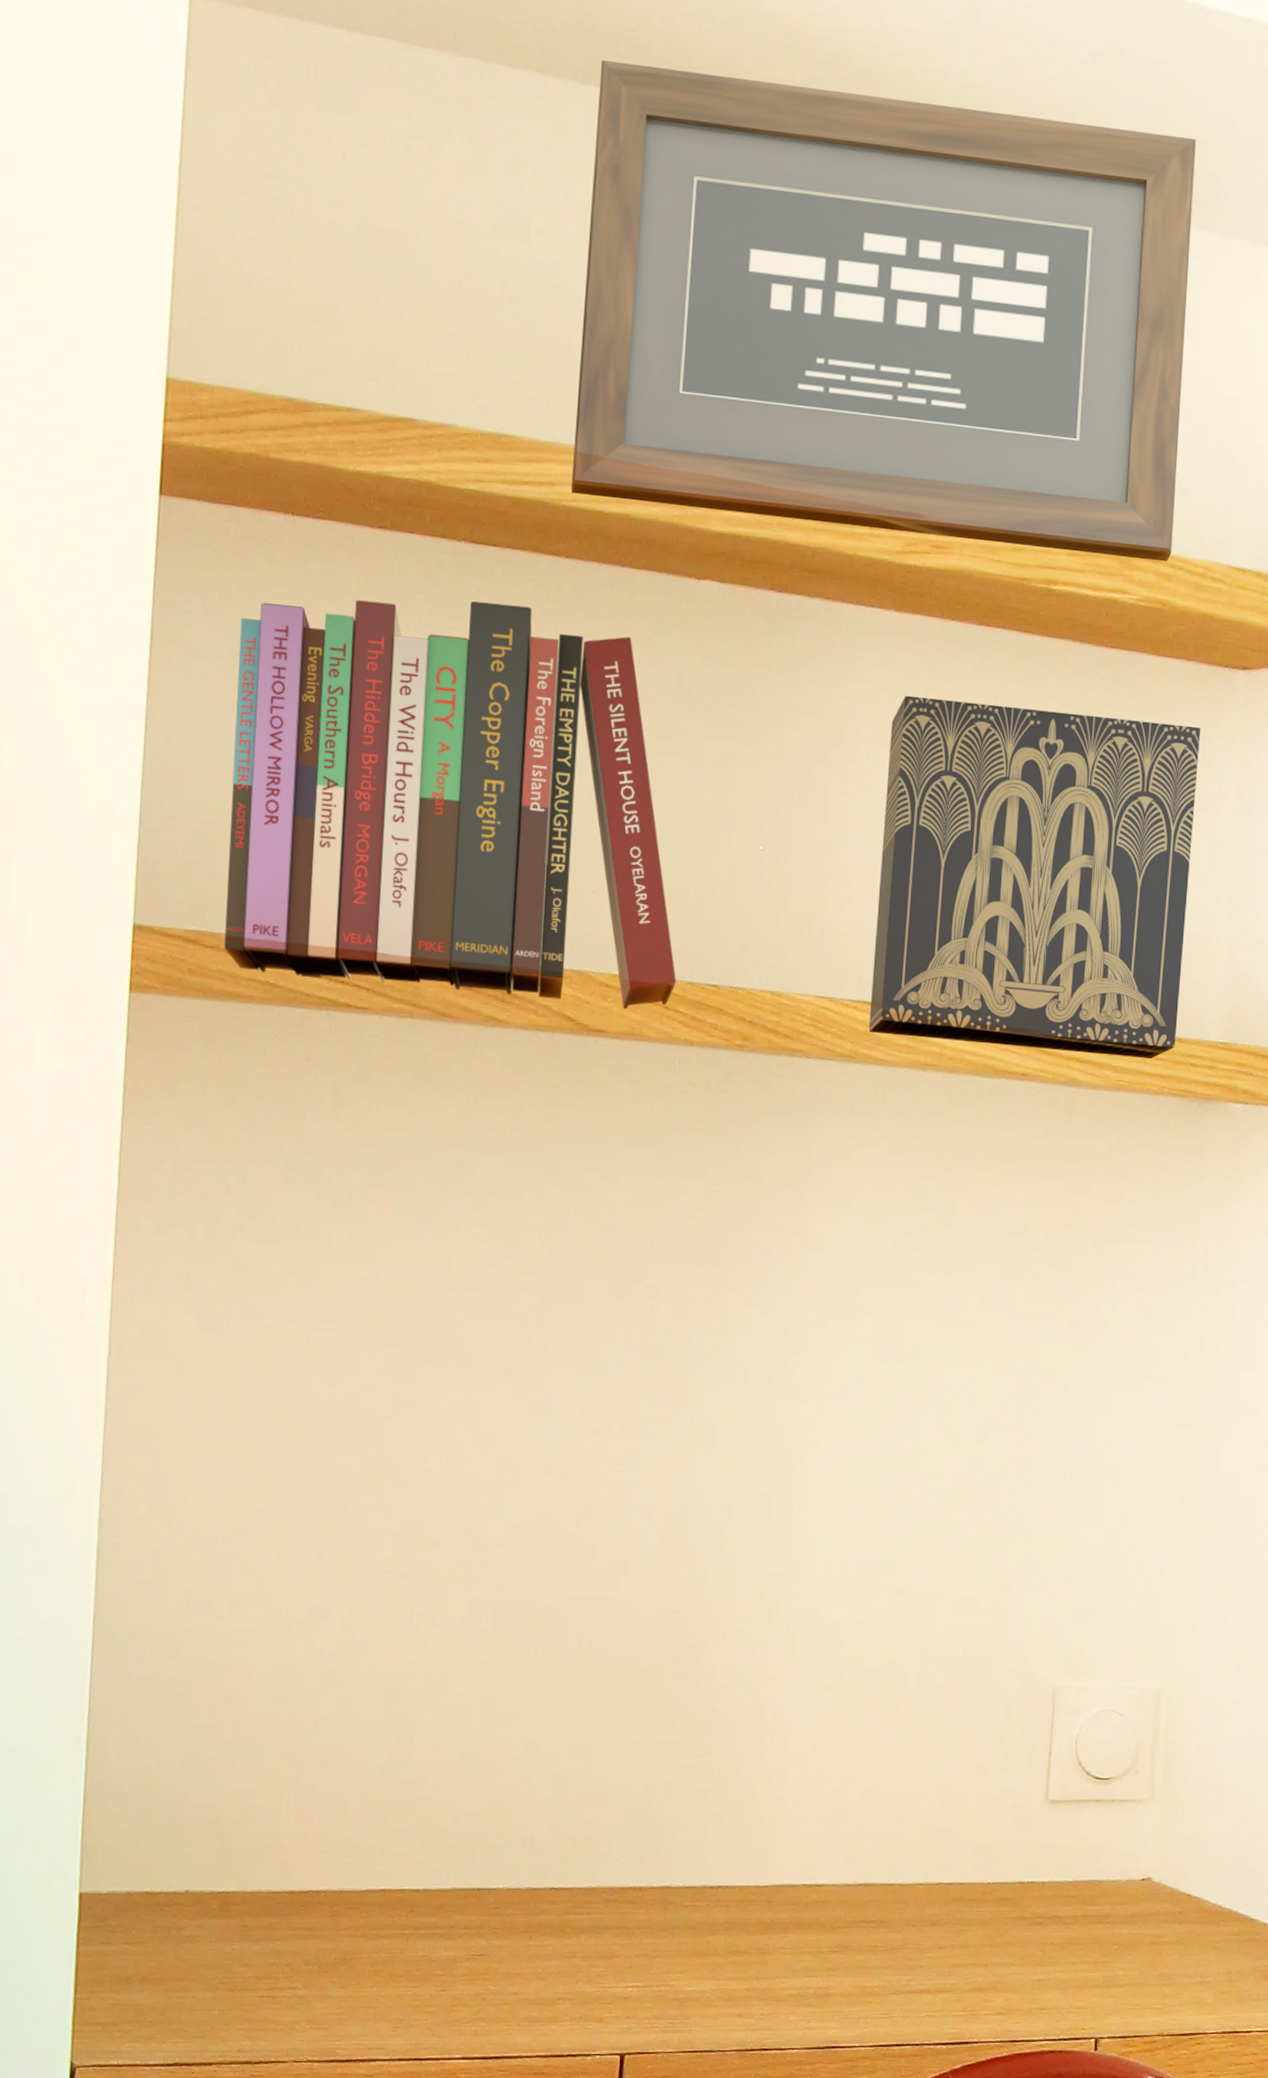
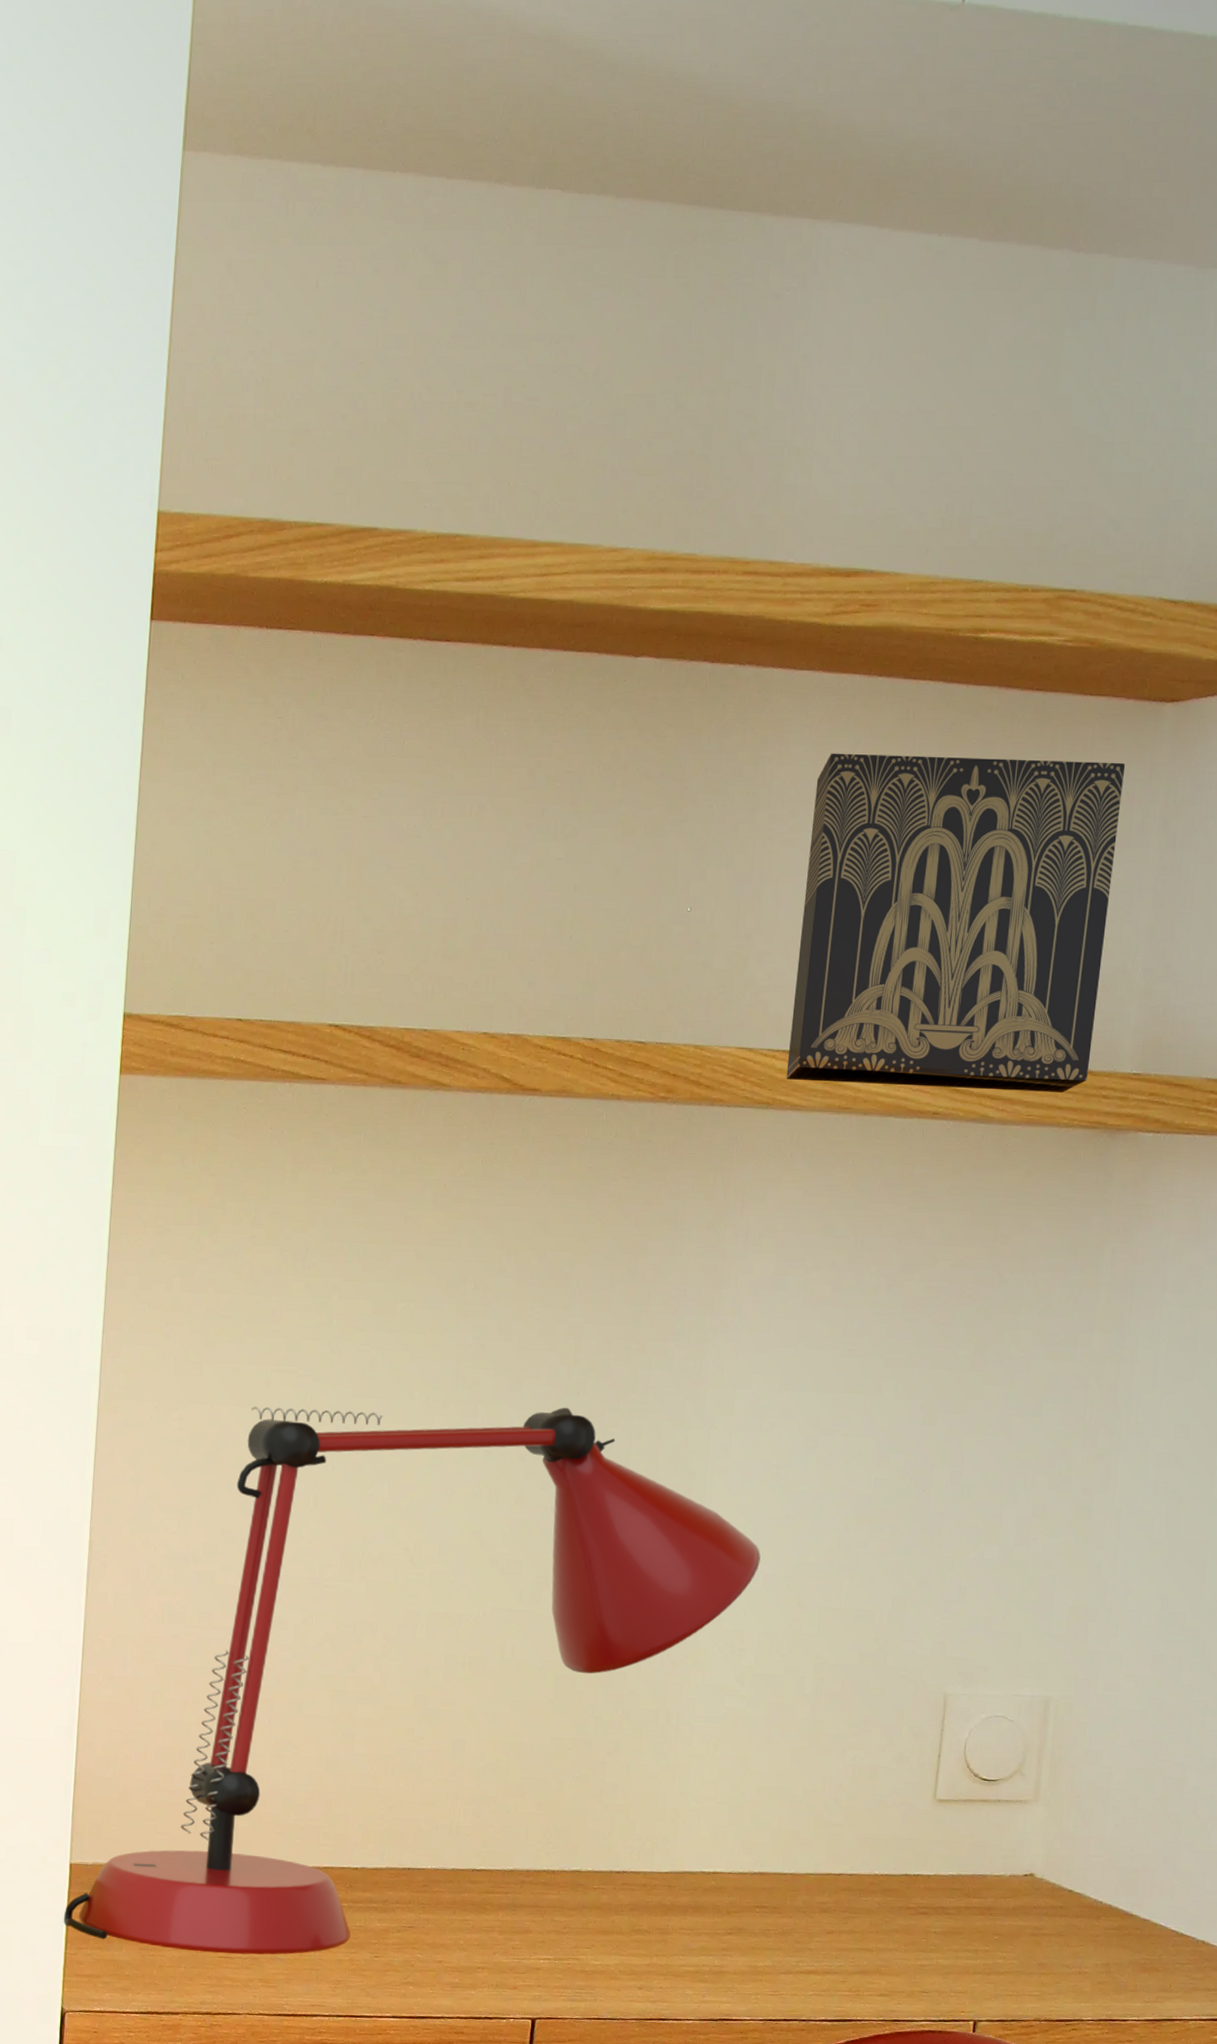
desk lamp: none [72,1368,857,1993] -> present [64,1406,761,1955]
books: present [224,600,676,1010] -> none [201,695,606,1069]
picture frame: present [571,60,1196,562] -> none [518,162,1143,600]

